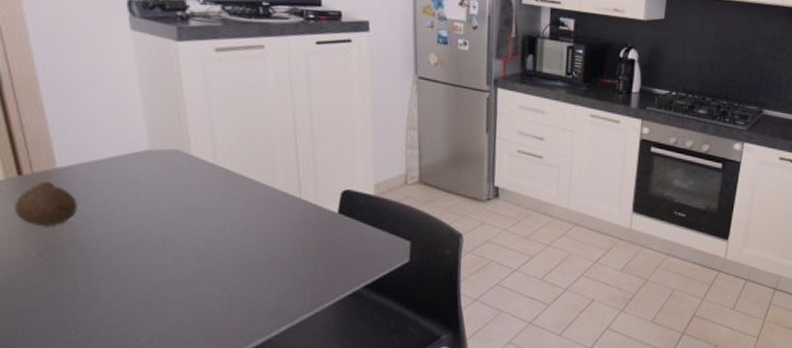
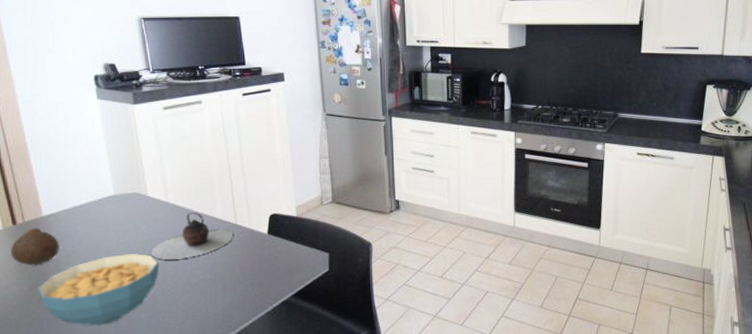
cereal bowl: none [49,221,204,304] -> present [38,253,160,326]
teapot: none [193,180,296,234] -> present [151,212,234,260]

